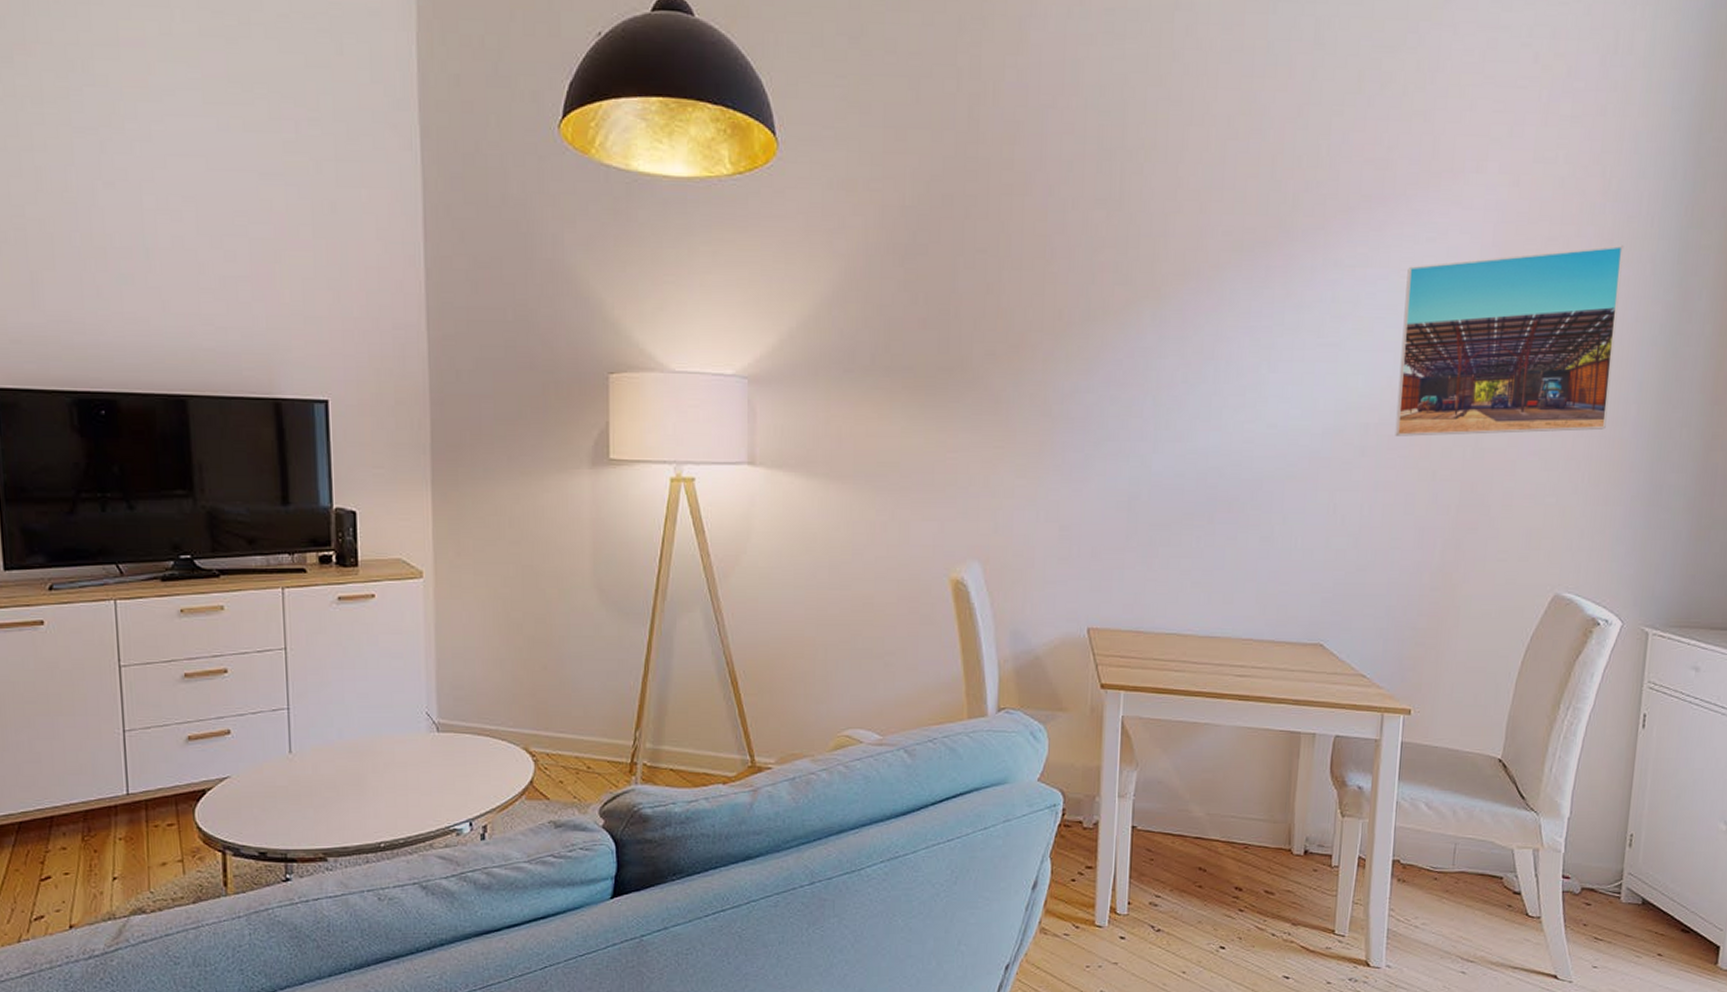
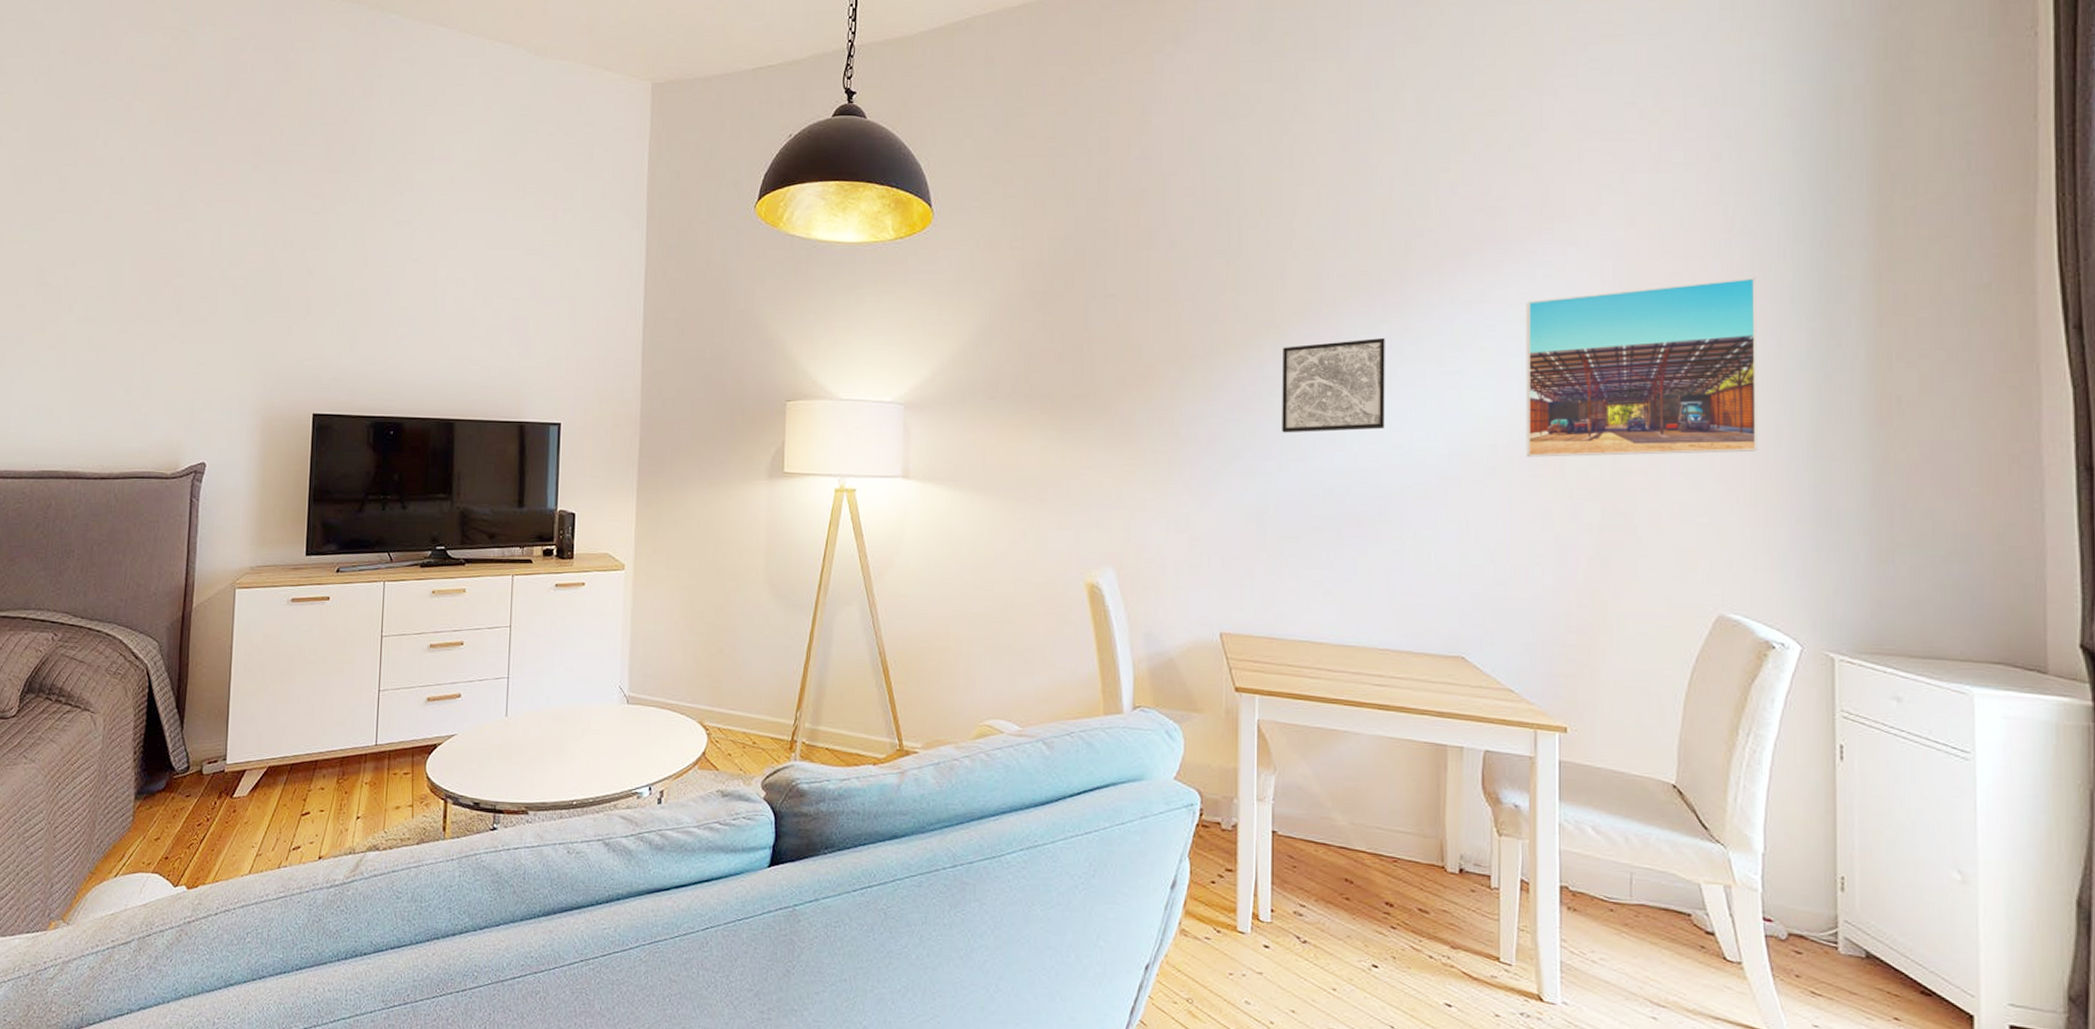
wall art: none [1158,305,1267,412] -> present [1282,337,1385,433]

